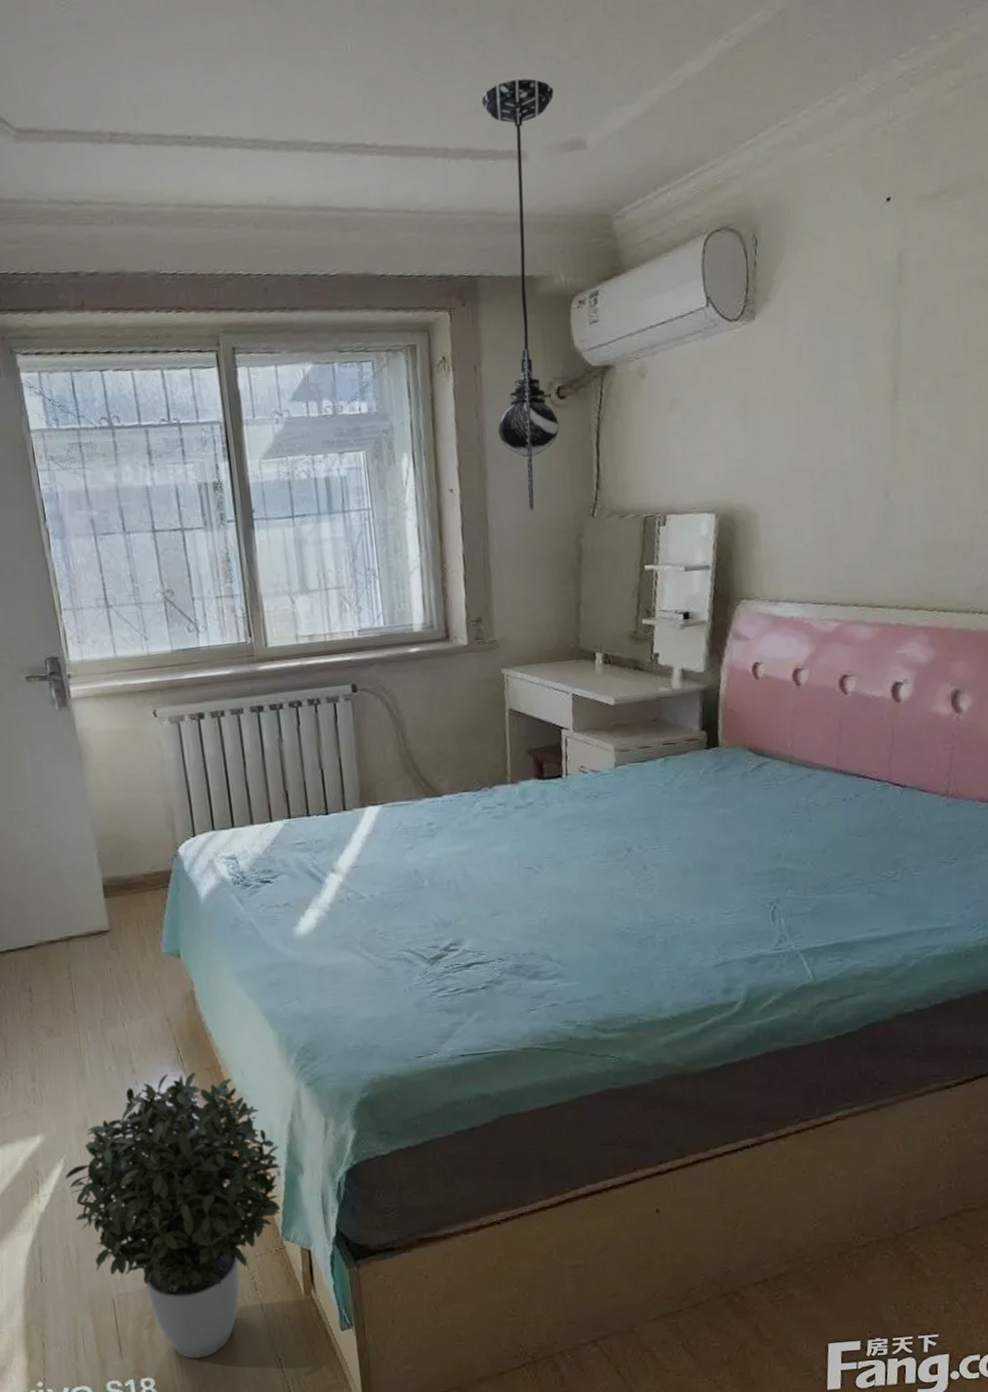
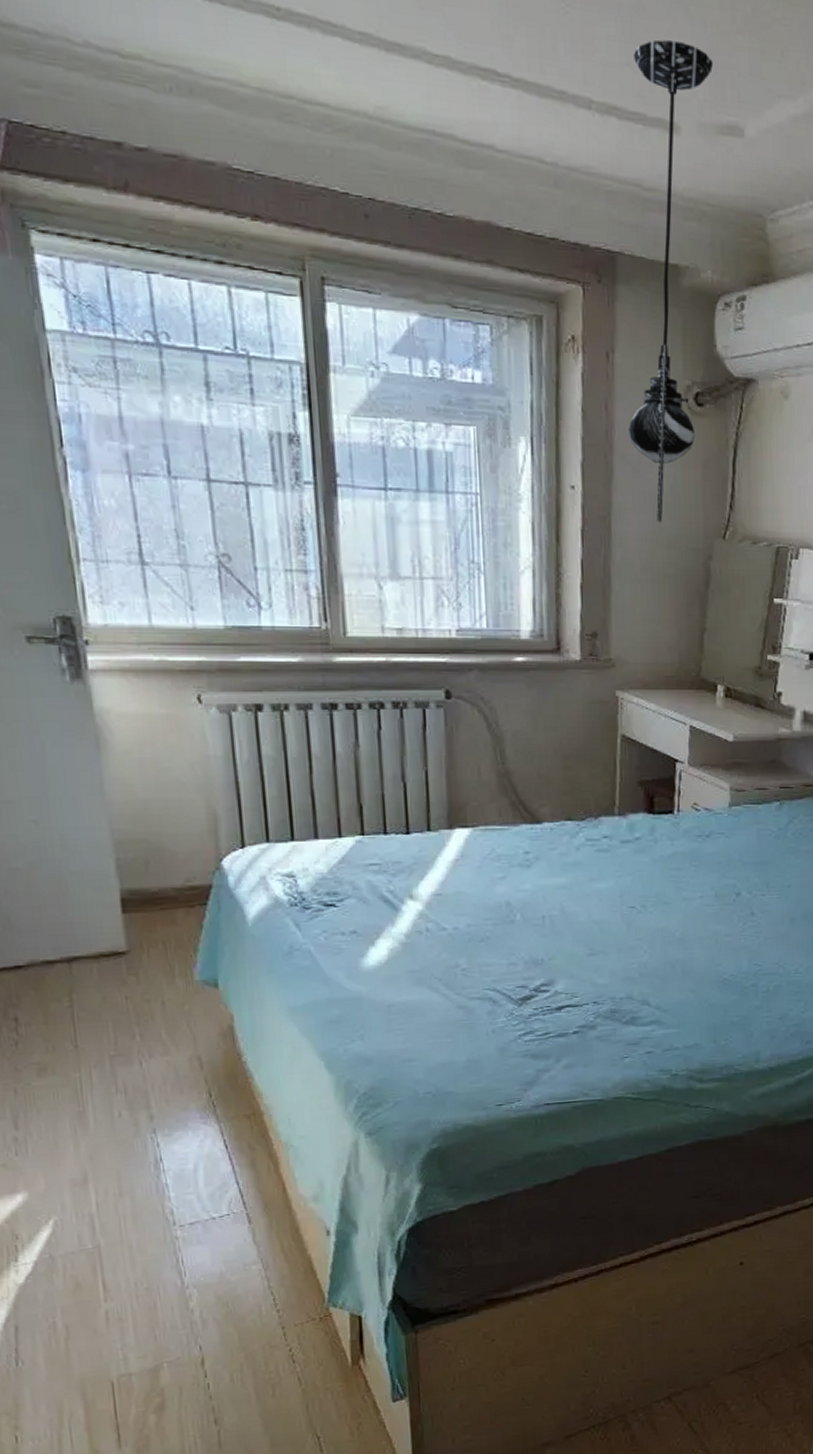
potted plant: present [65,1072,282,1359] -> none [54,1120,332,1443]

